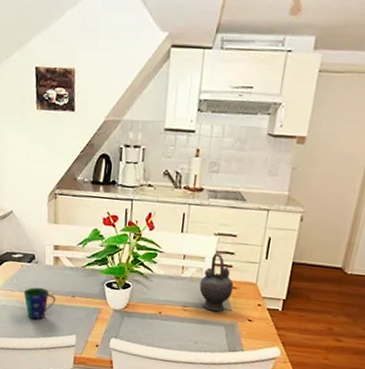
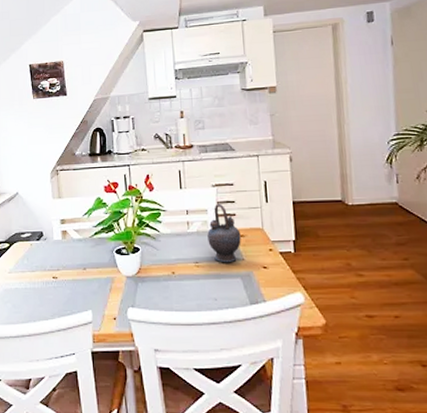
cup: present [23,287,56,320] -> none [34,264,67,299]

